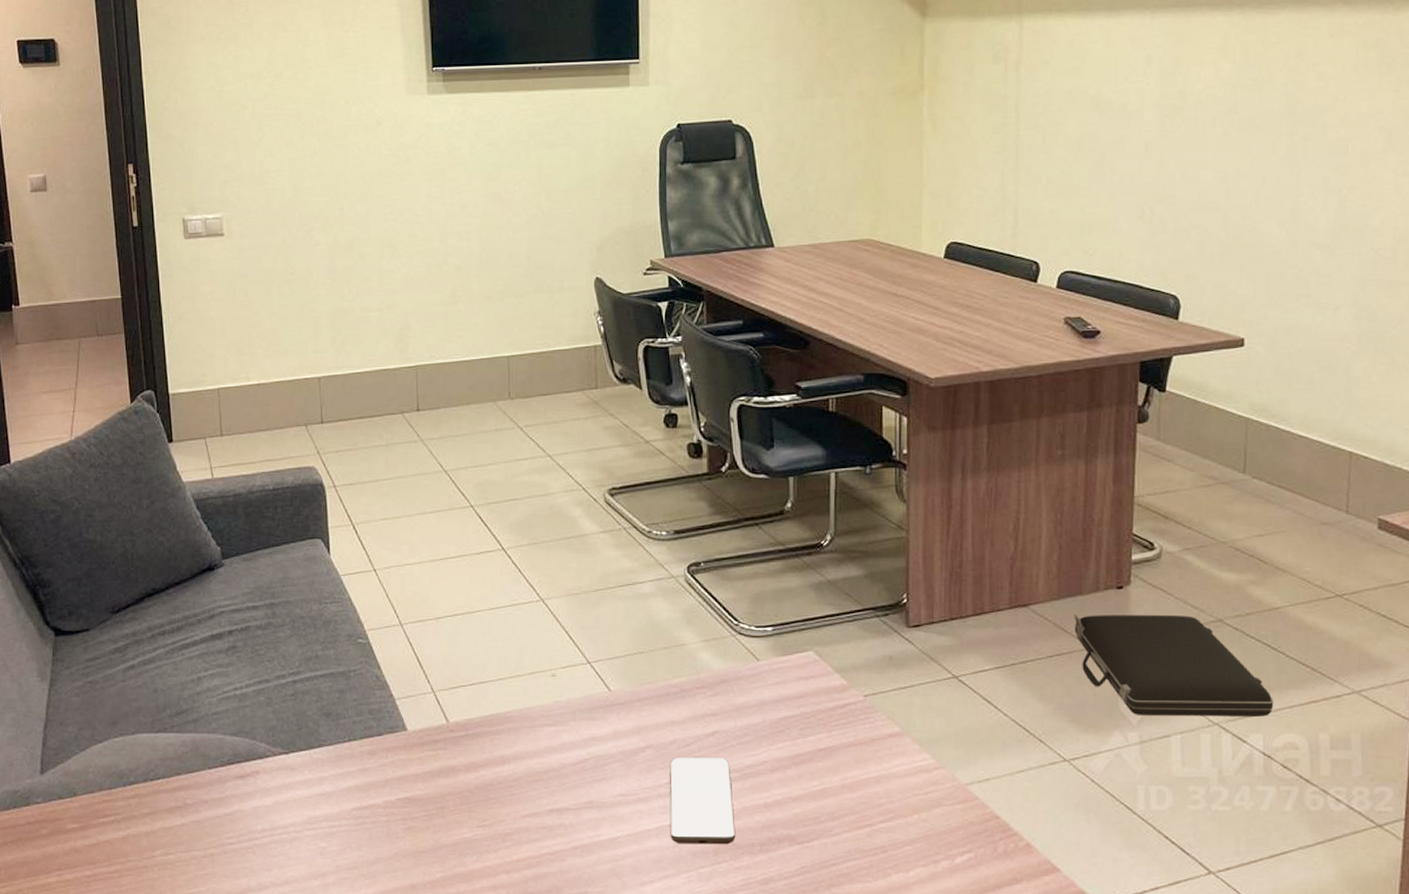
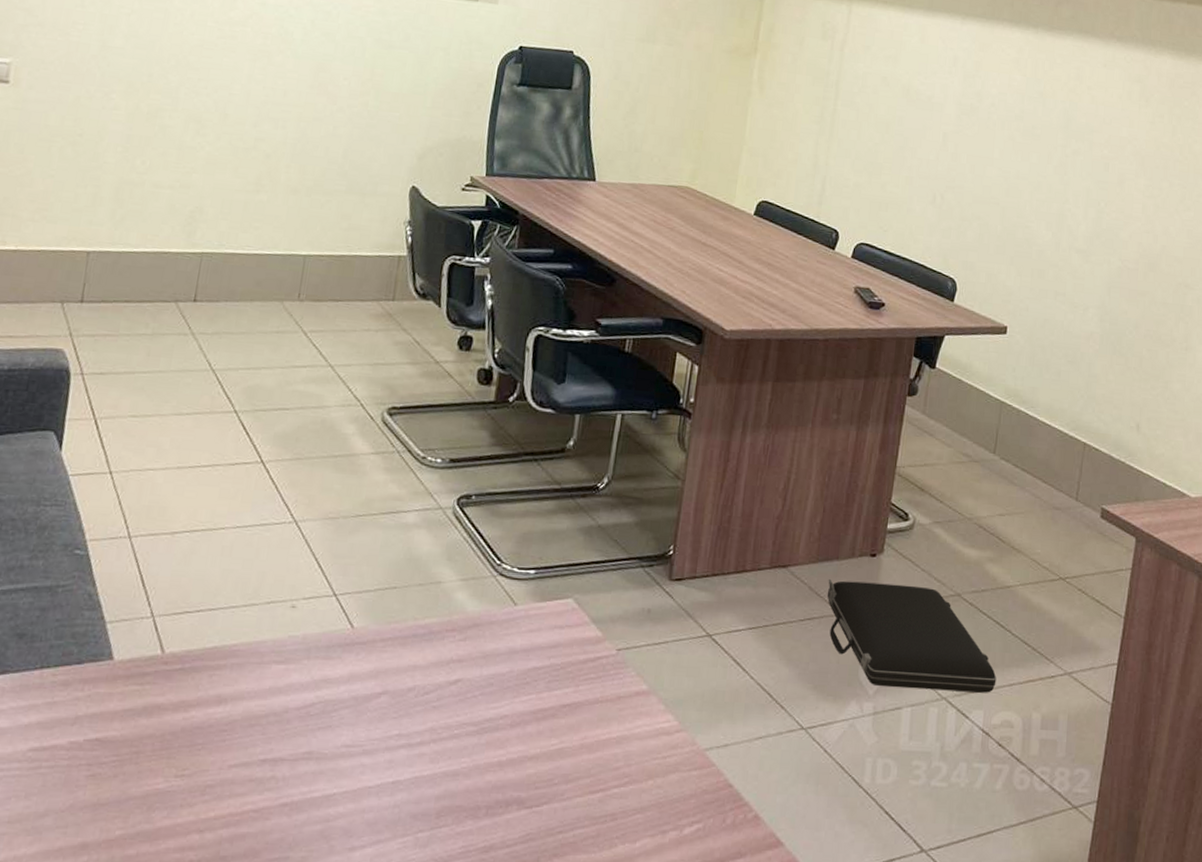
phone: present [670,758,736,845] -> none [391,706,469,807]

